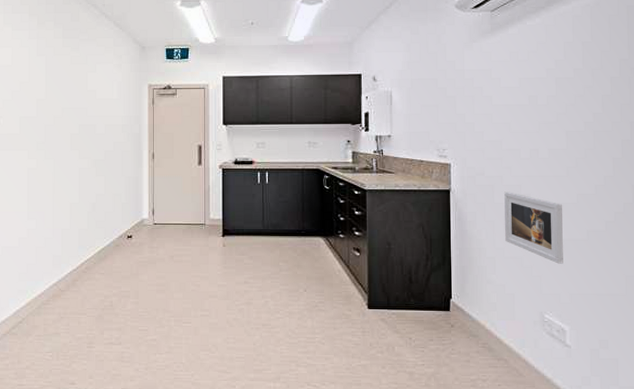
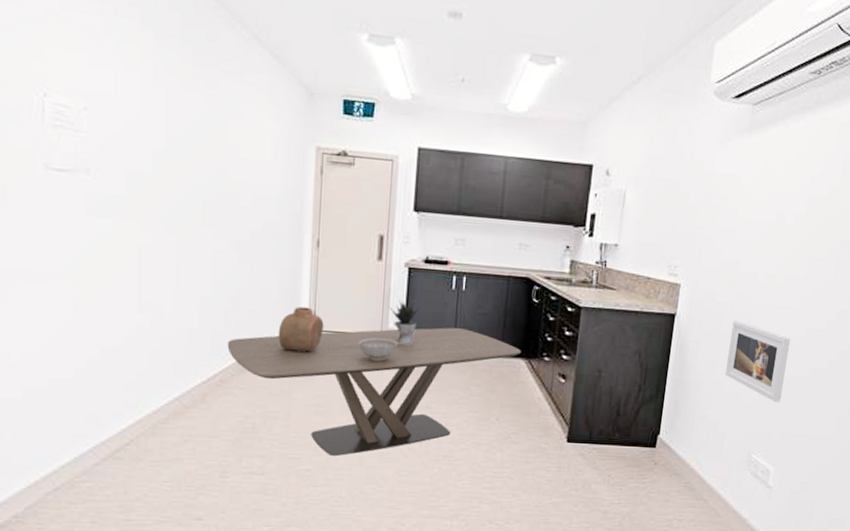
dining table: none [90,215,319,328] -> present [227,327,521,457]
vase: none [127,206,161,241] -> present [278,306,324,352]
decorative bowl: none [188,227,219,246] -> present [358,338,398,361]
potted plant: none [210,194,234,231] -> present [389,300,420,345]

